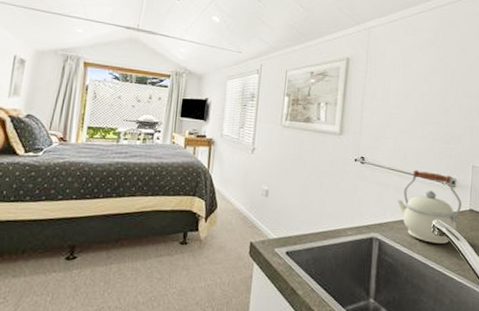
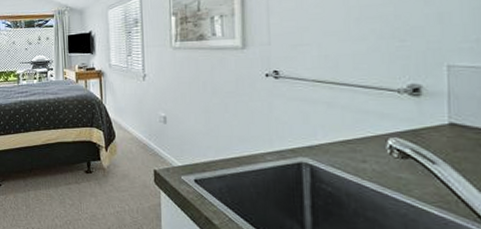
kettle: present [396,170,462,244] -> none [329,79,436,168]

